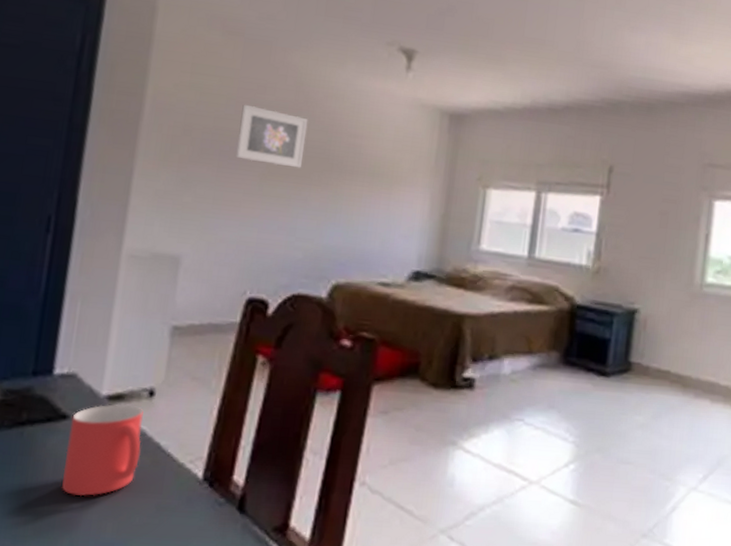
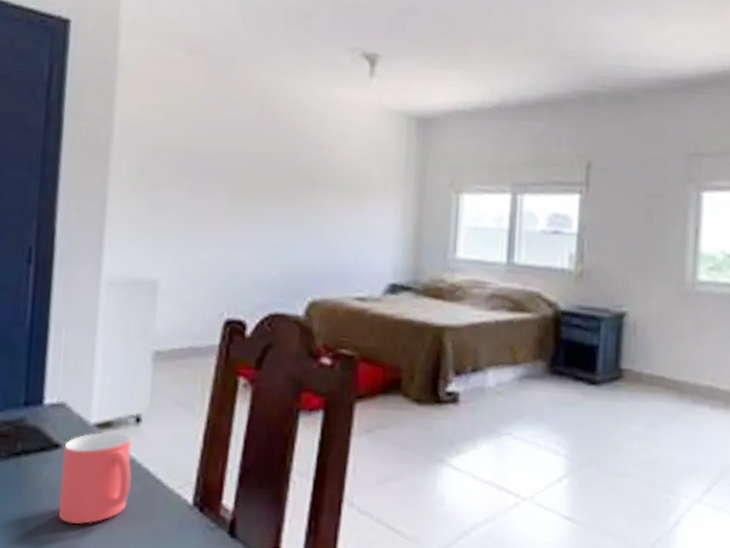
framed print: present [235,104,308,168] -> none [204,122,274,185]

